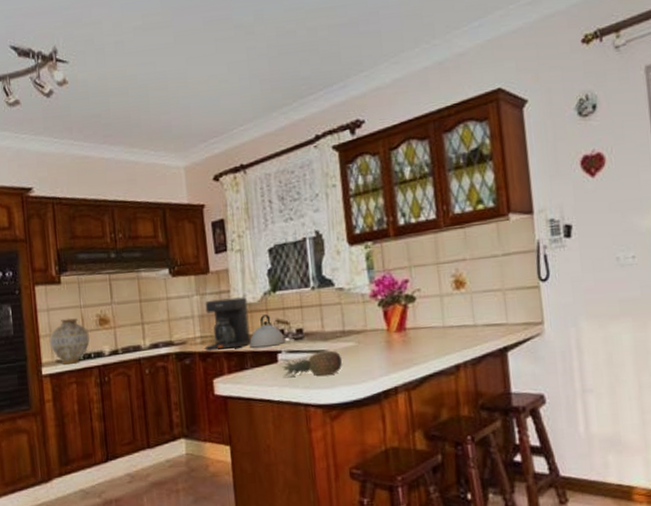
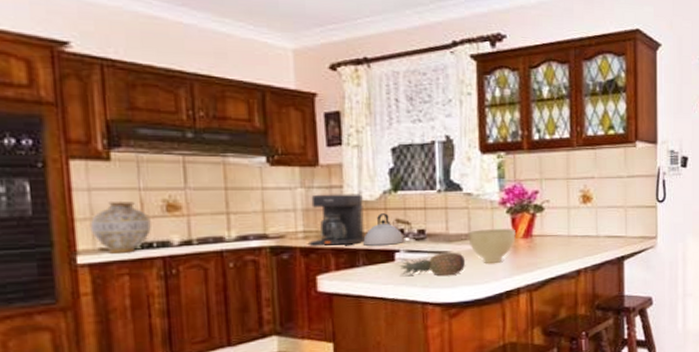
bowl: none [342,322,389,362] -> present [468,228,516,264]

